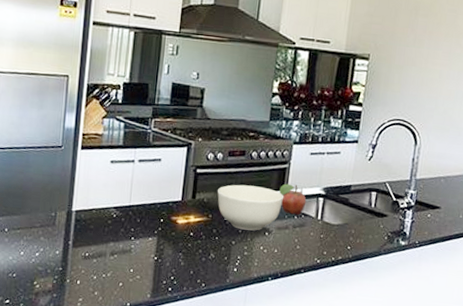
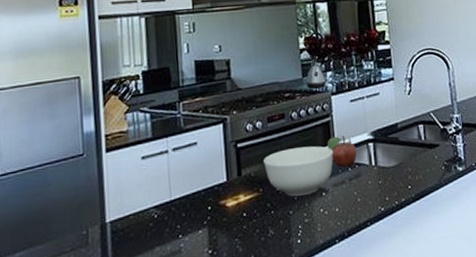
kettle: none [271,102,292,135] -> present [305,56,327,89]

